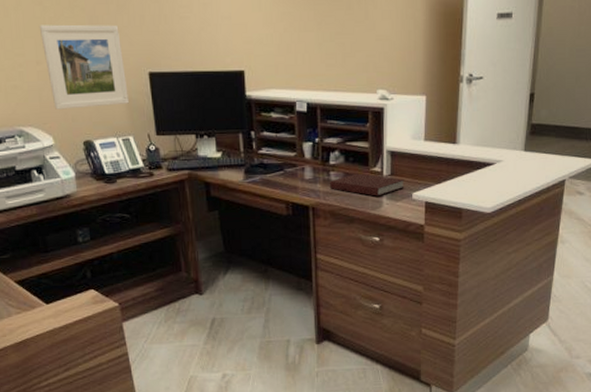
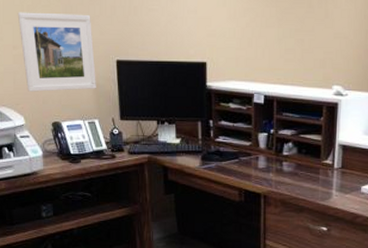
notebook: present [330,173,405,197] -> none [282,165,354,188]

